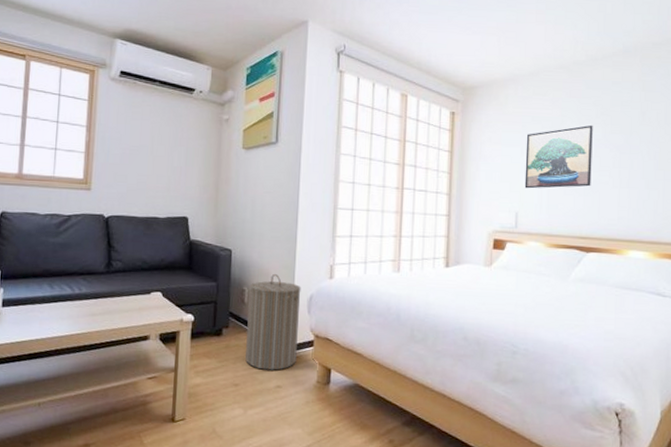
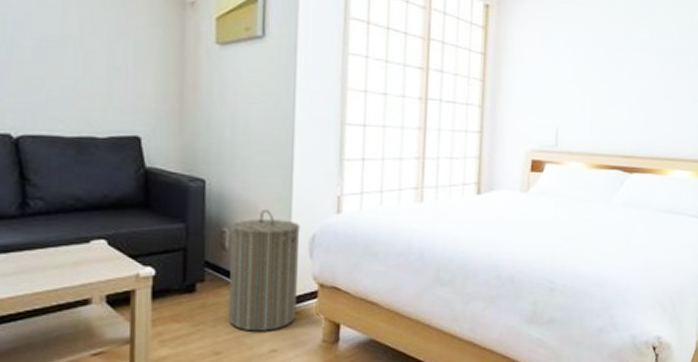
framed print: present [524,125,593,189] -> none [566,26,641,100]

